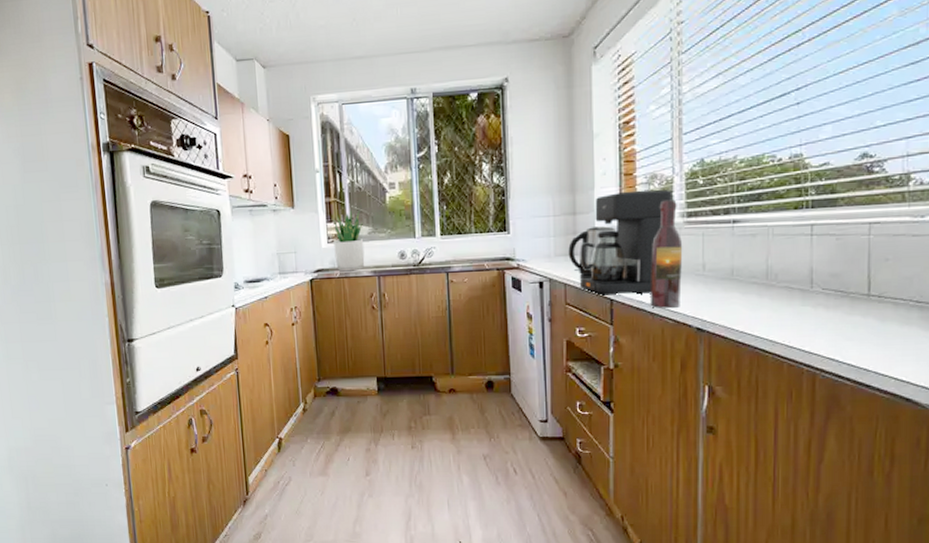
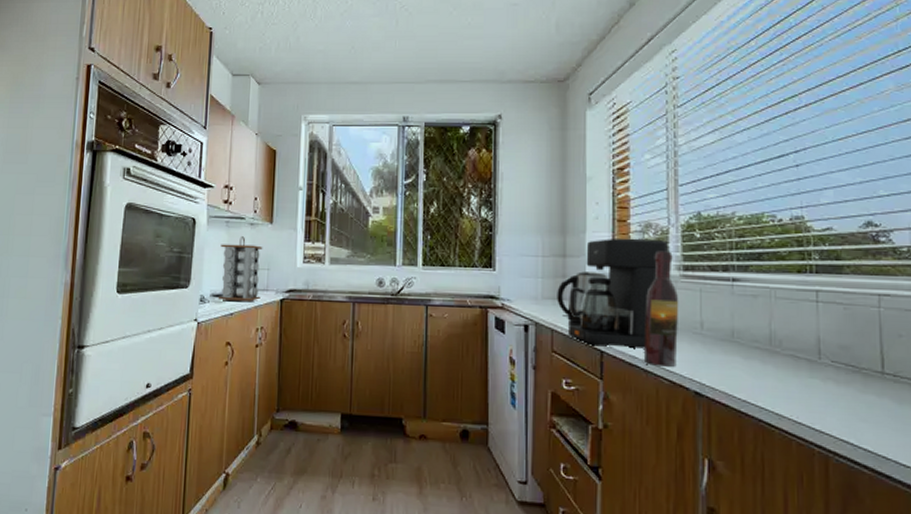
spice rack: none [247,223,291,286] -> present [217,236,263,302]
planter: present [332,210,365,272] -> none [309,231,342,295]

